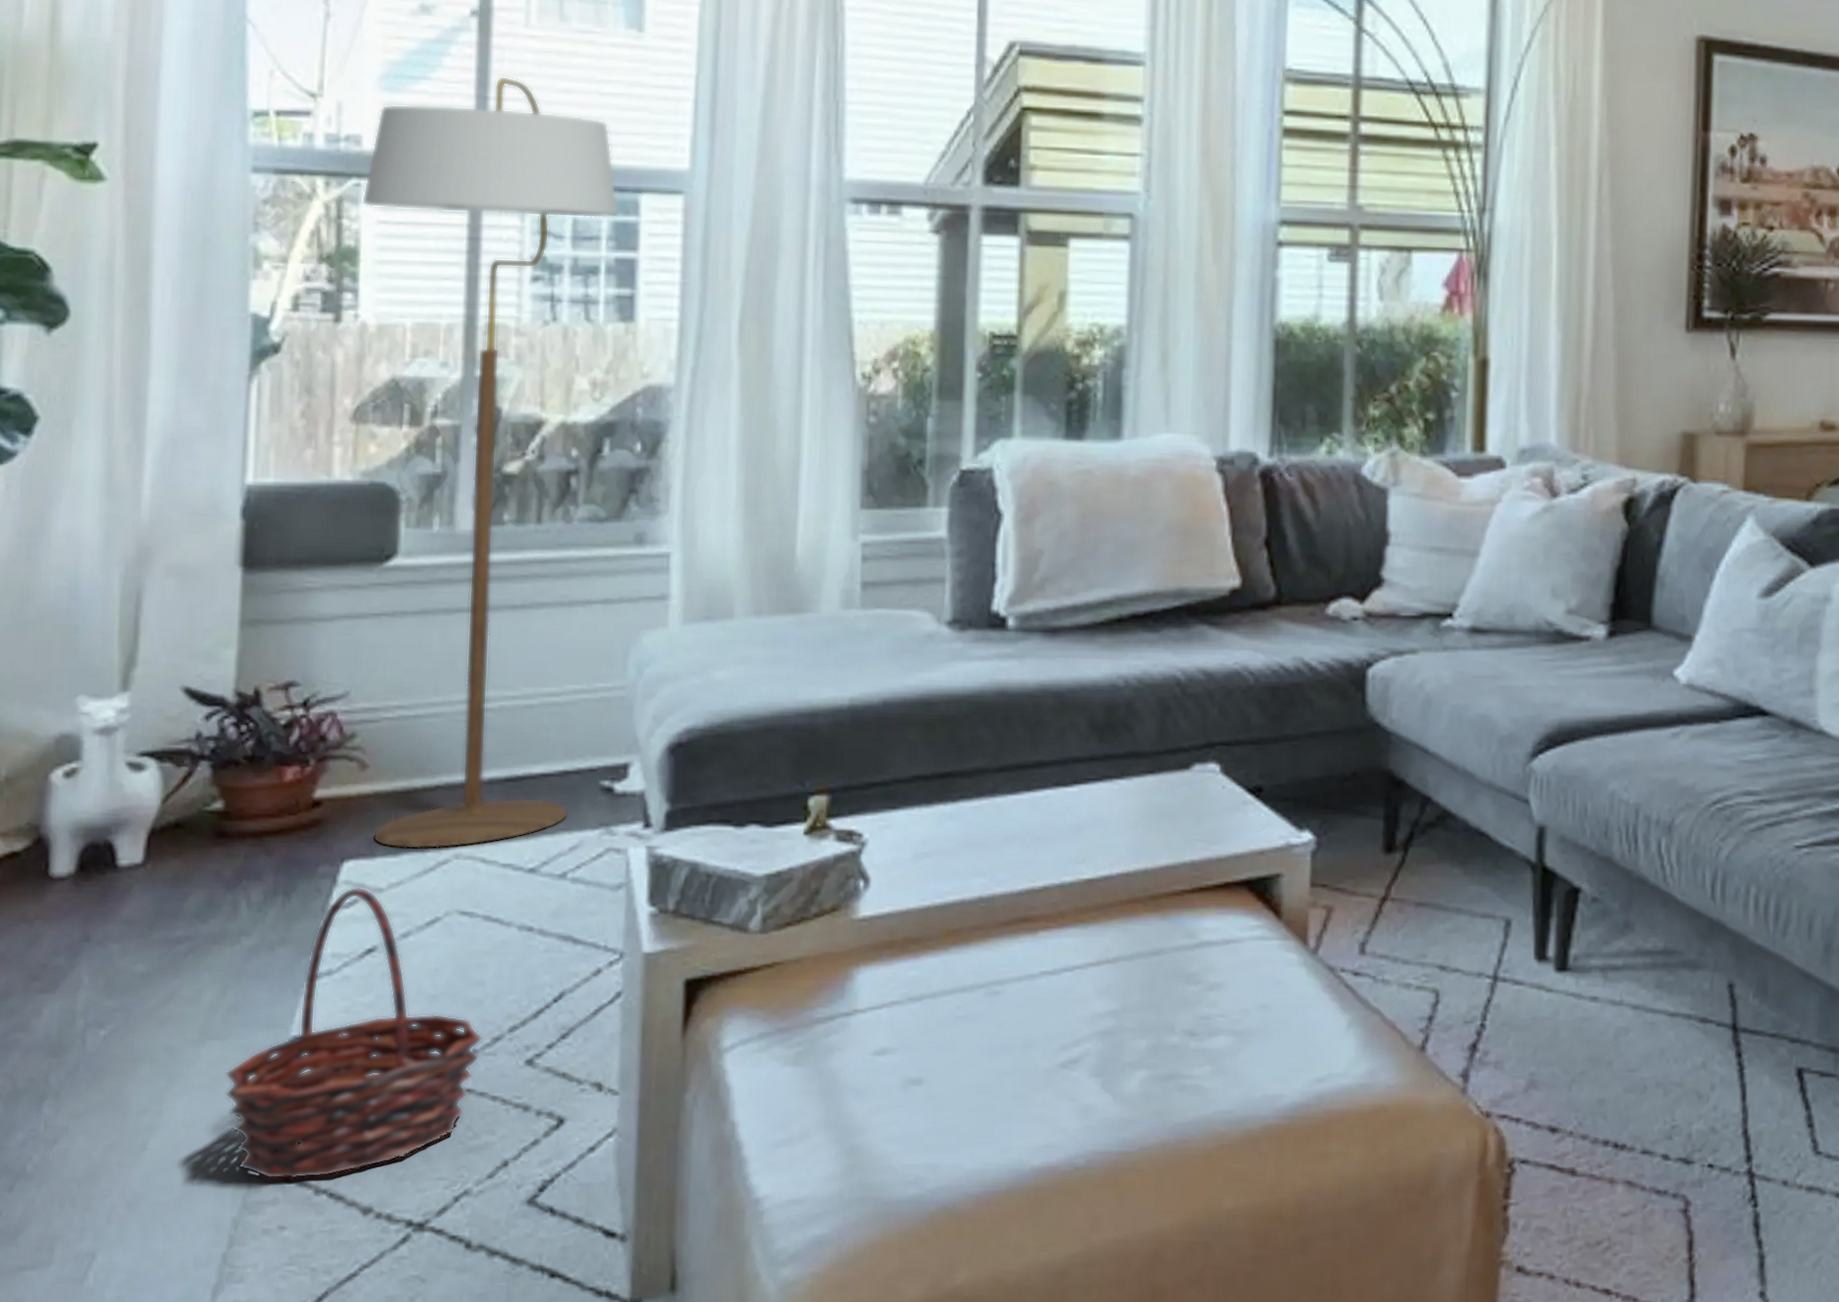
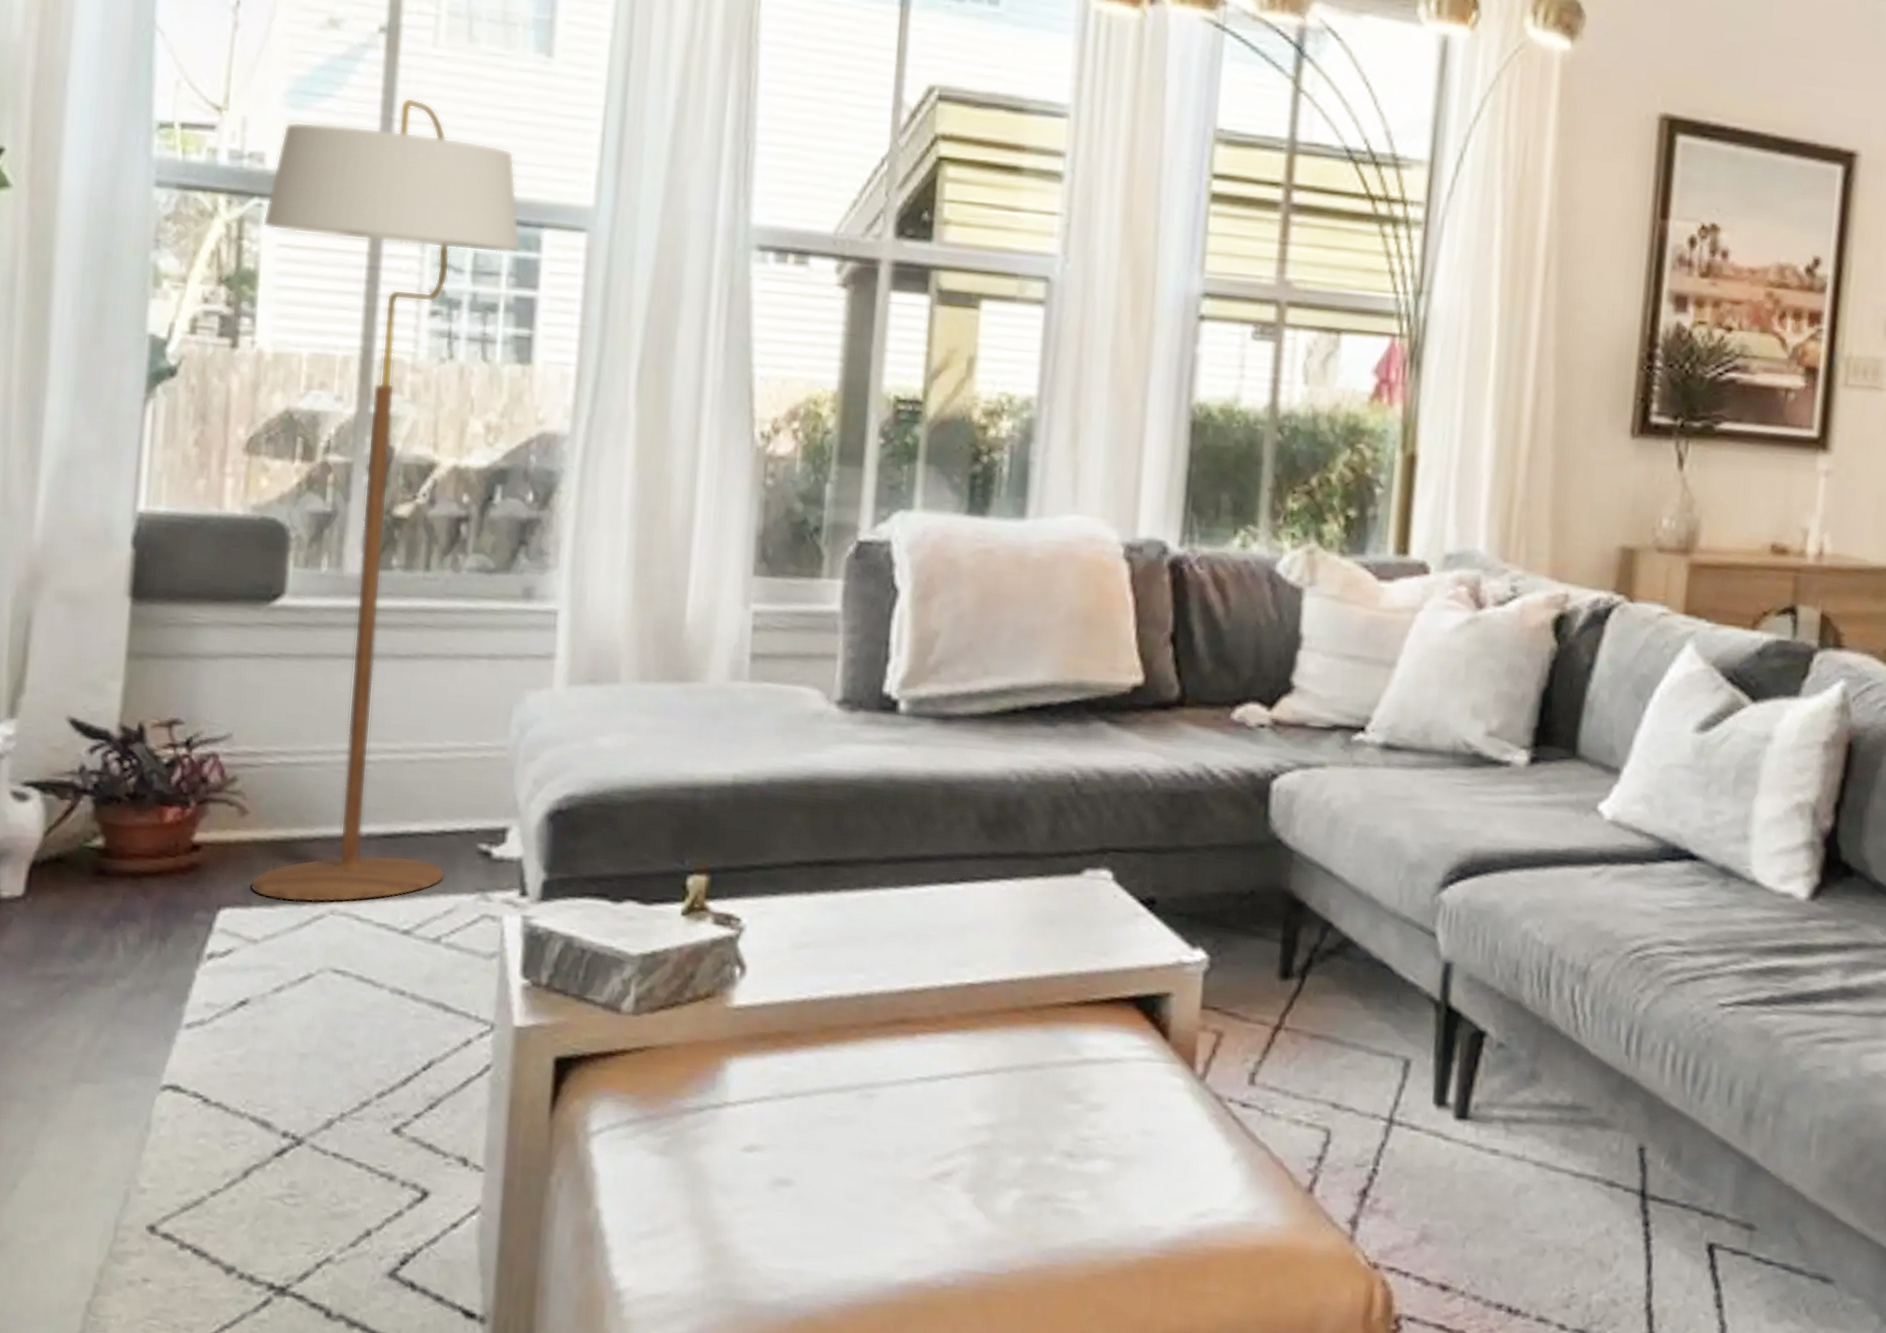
basket: present [225,887,483,1181] -> none [95,936,351,1233]

